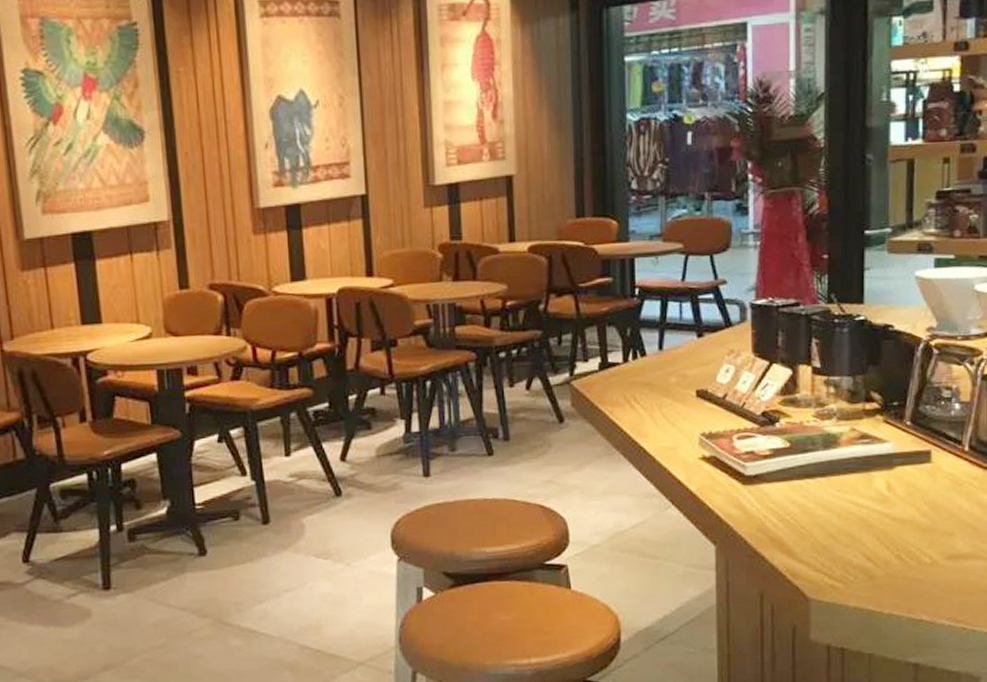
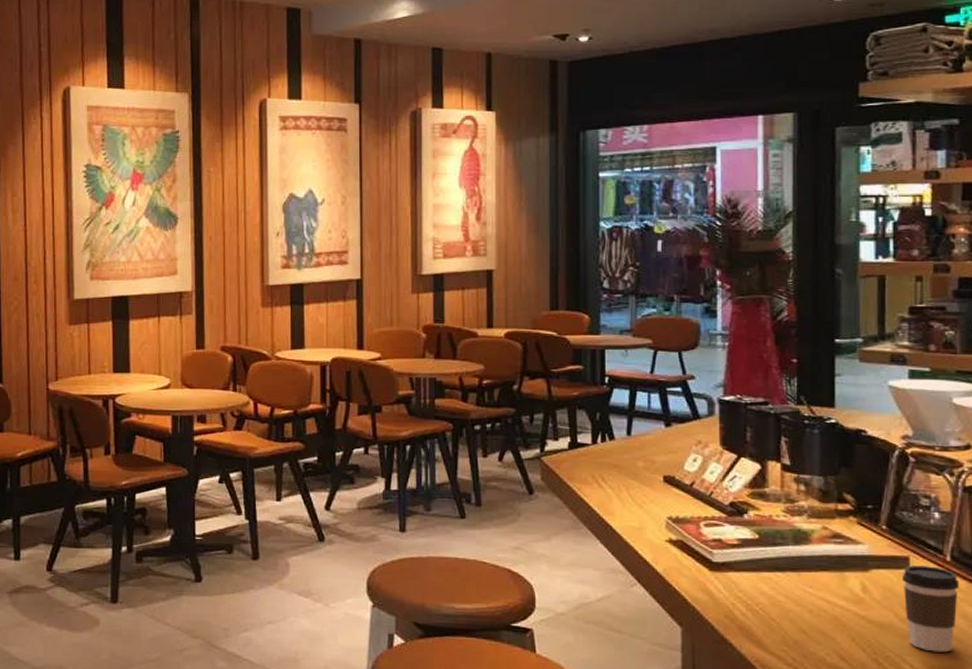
coffee cup: none [924,457,976,542] -> present [902,565,960,653]

